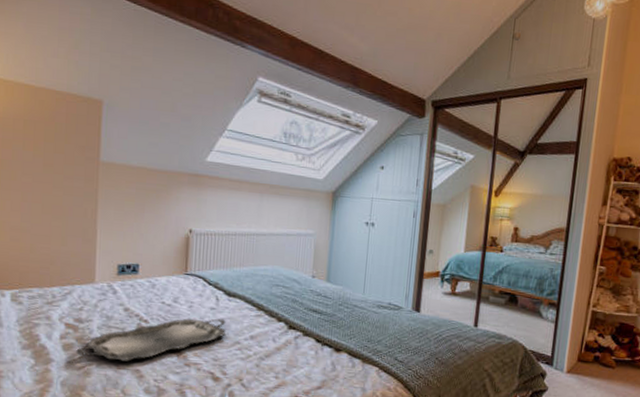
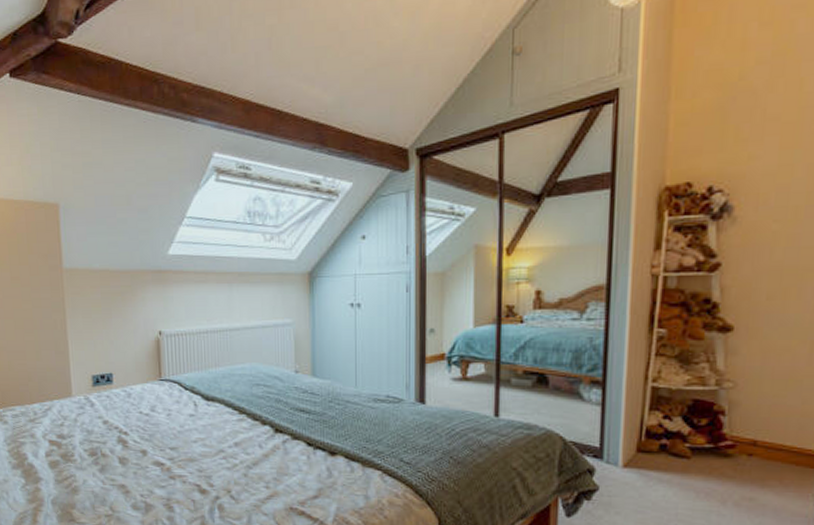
serving tray: present [75,318,226,362] -> none [61,425,209,477]

